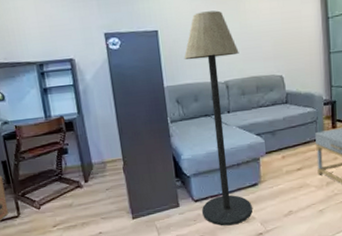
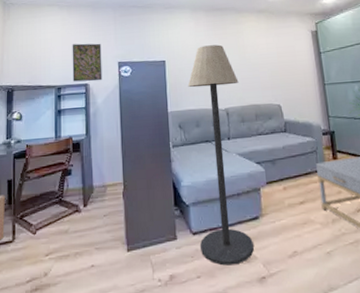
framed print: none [48,11,89,57] -> present [72,43,103,82]

